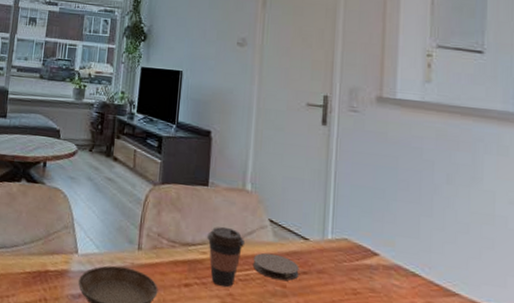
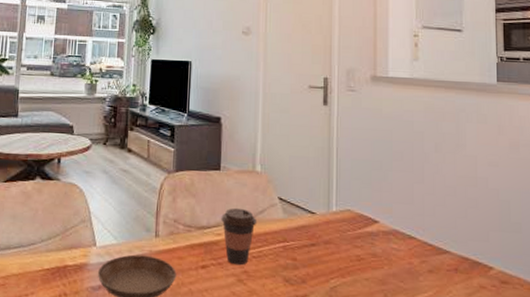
coaster: present [252,252,299,281] -> none [265,229,308,254]

